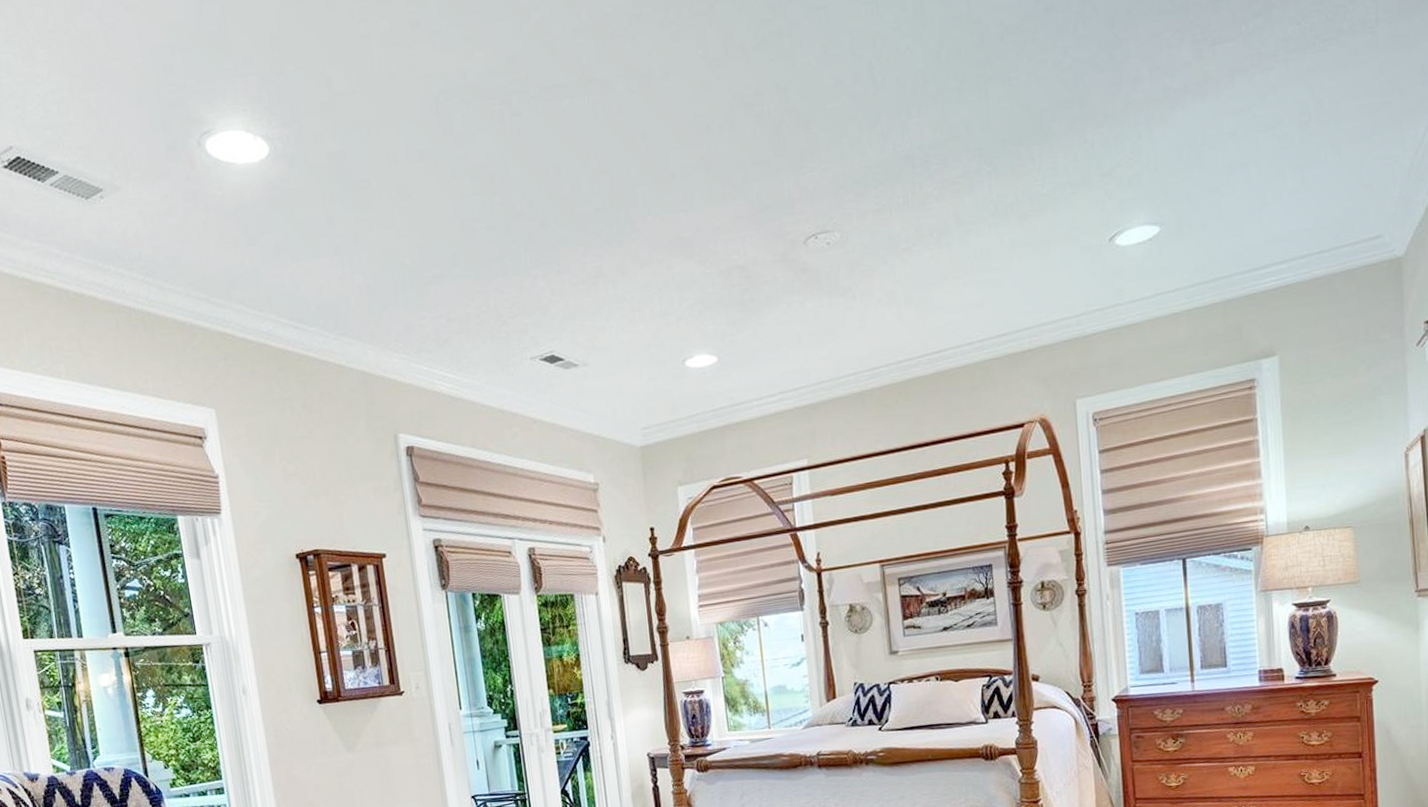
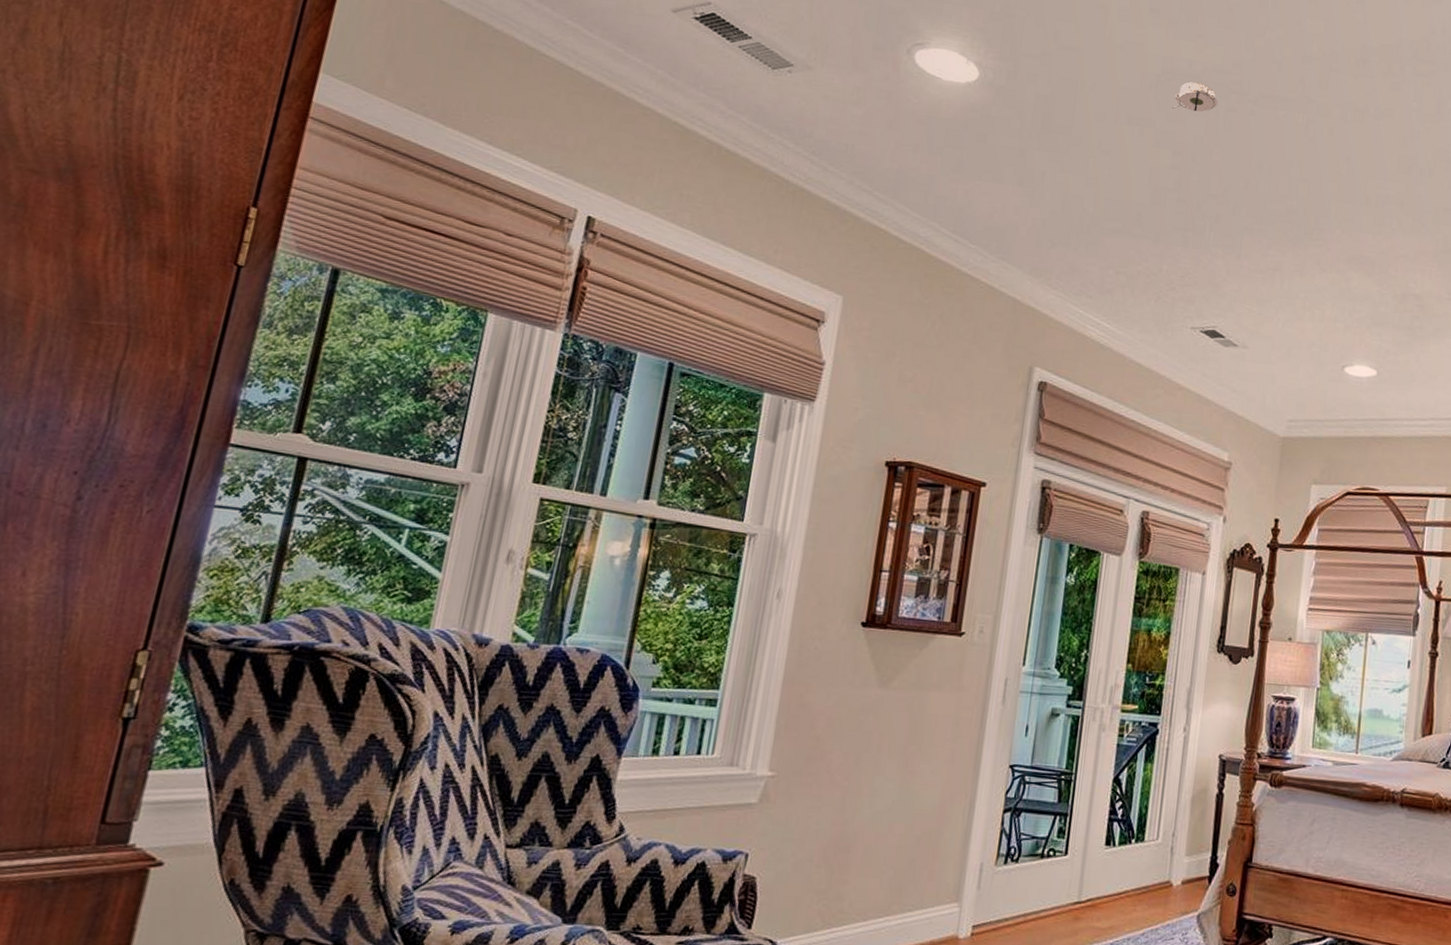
smoke detector: none [458,93,502,129] -> present [1172,82,1218,112]

